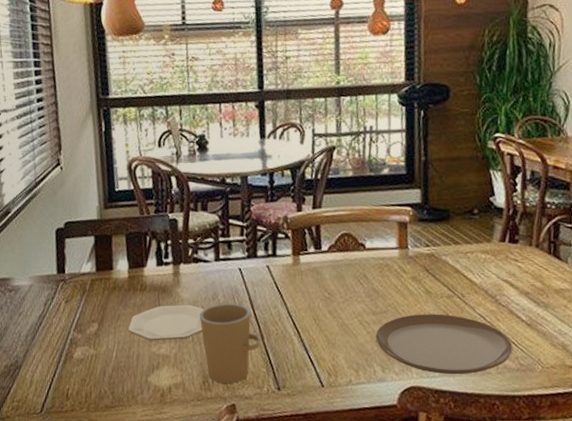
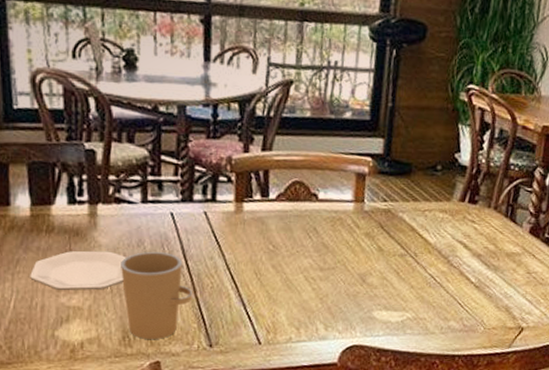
plate: present [375,314,513,375] -> none [321,272,459,334]

